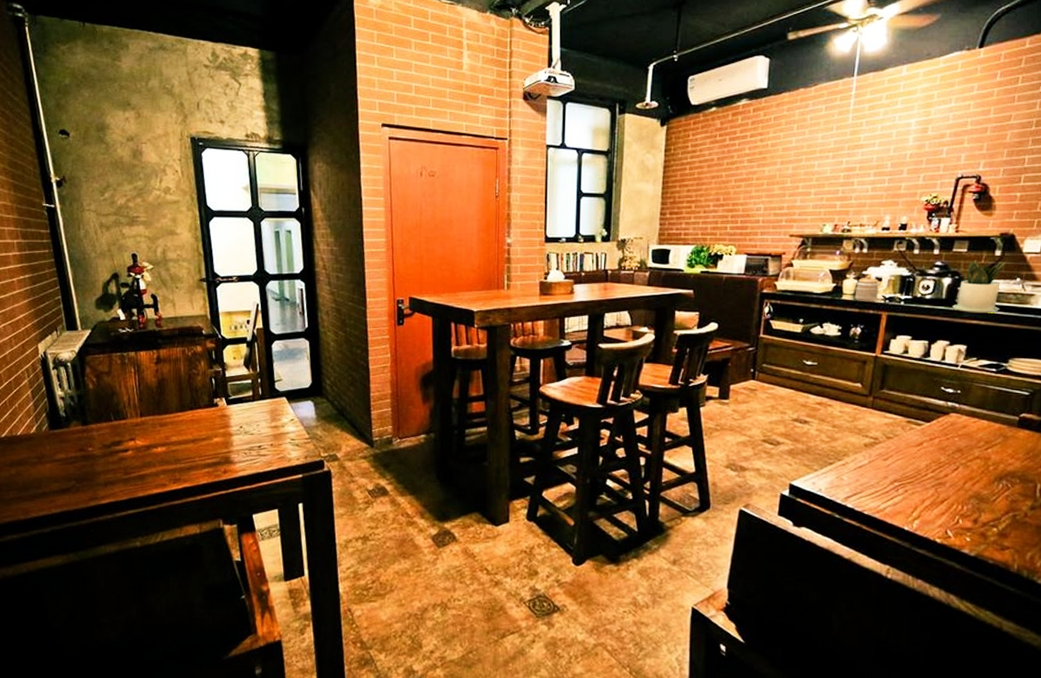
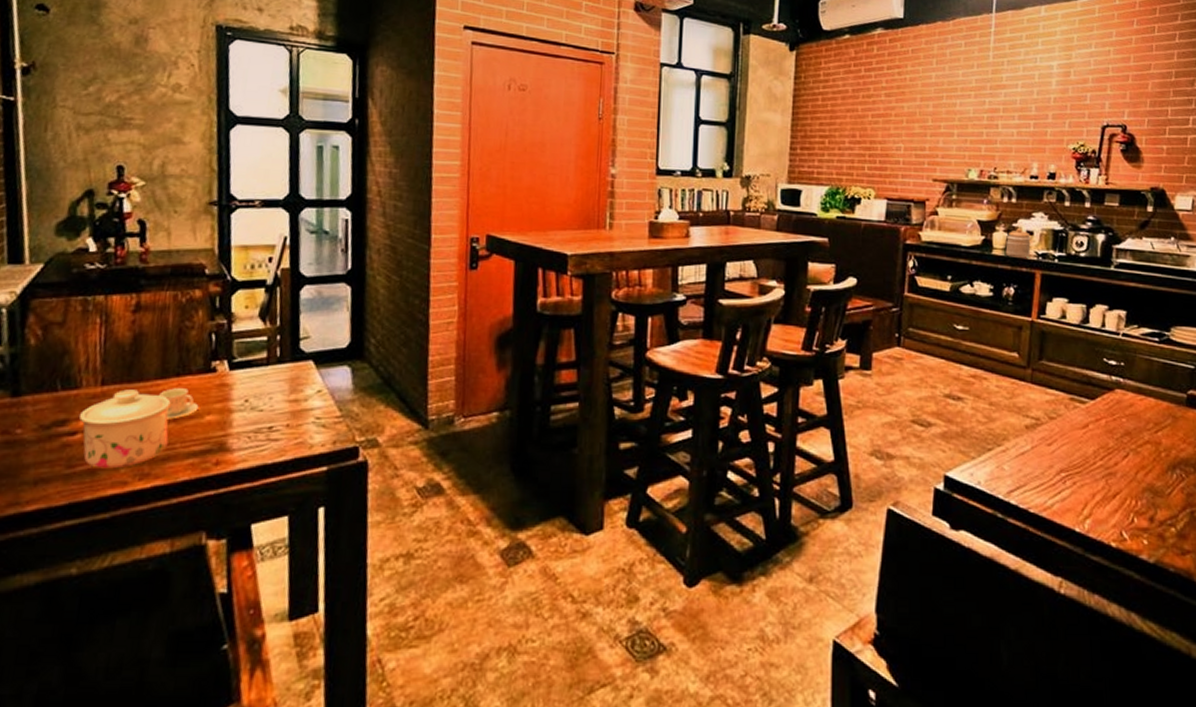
sugar bowl: none [129,419,190,475] -> present [79,389,171,469]
cup and saucer: none [180,418,208,441] -> present [159,388,199,419]
planter: present [952,260,1003,314] -> none [1108,215,1156,275]

